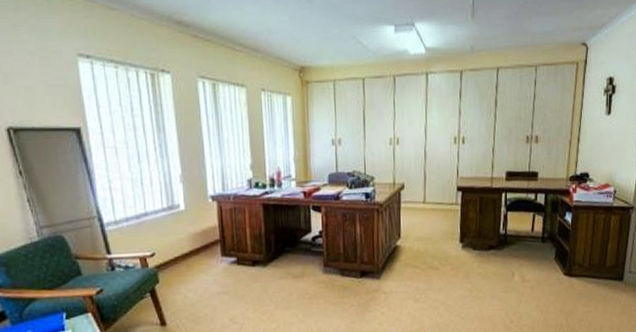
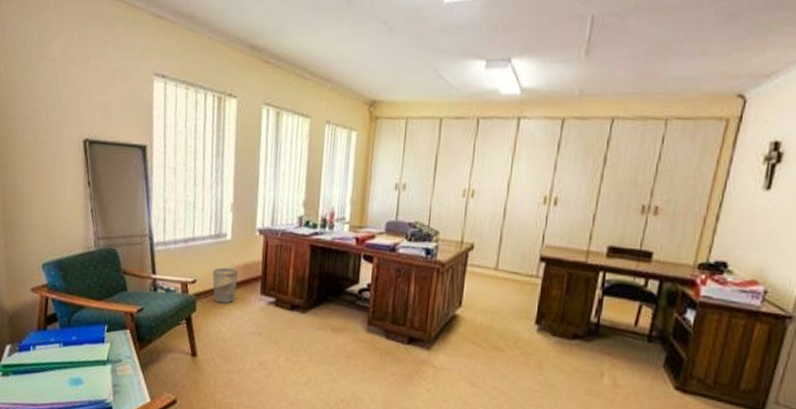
wastebasket: none [171,236,197,271] -> present [212,267,239,304]

